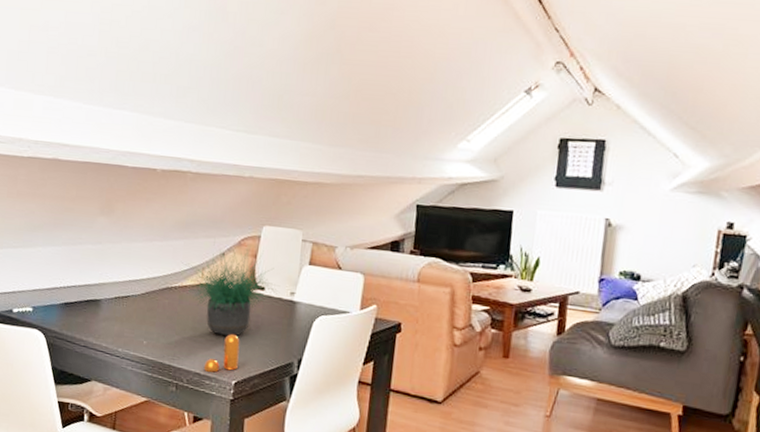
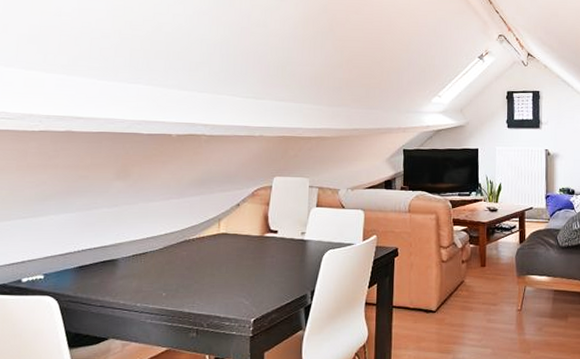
potted plant: present [186,249,277,337] -> none [202,198,289,278]
pepper shaker: present [203,333,240,372] -> none [223,275,257,313]

